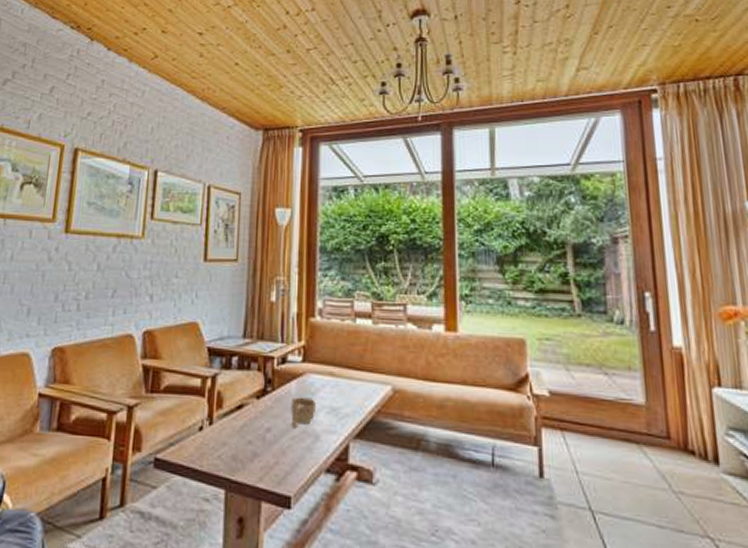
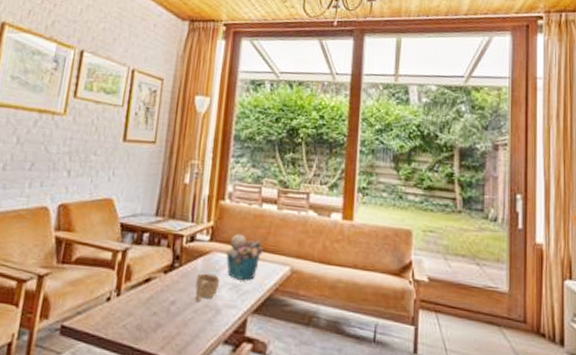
bucket: none [321,352,361,403] -> present [226,233,263,280]

